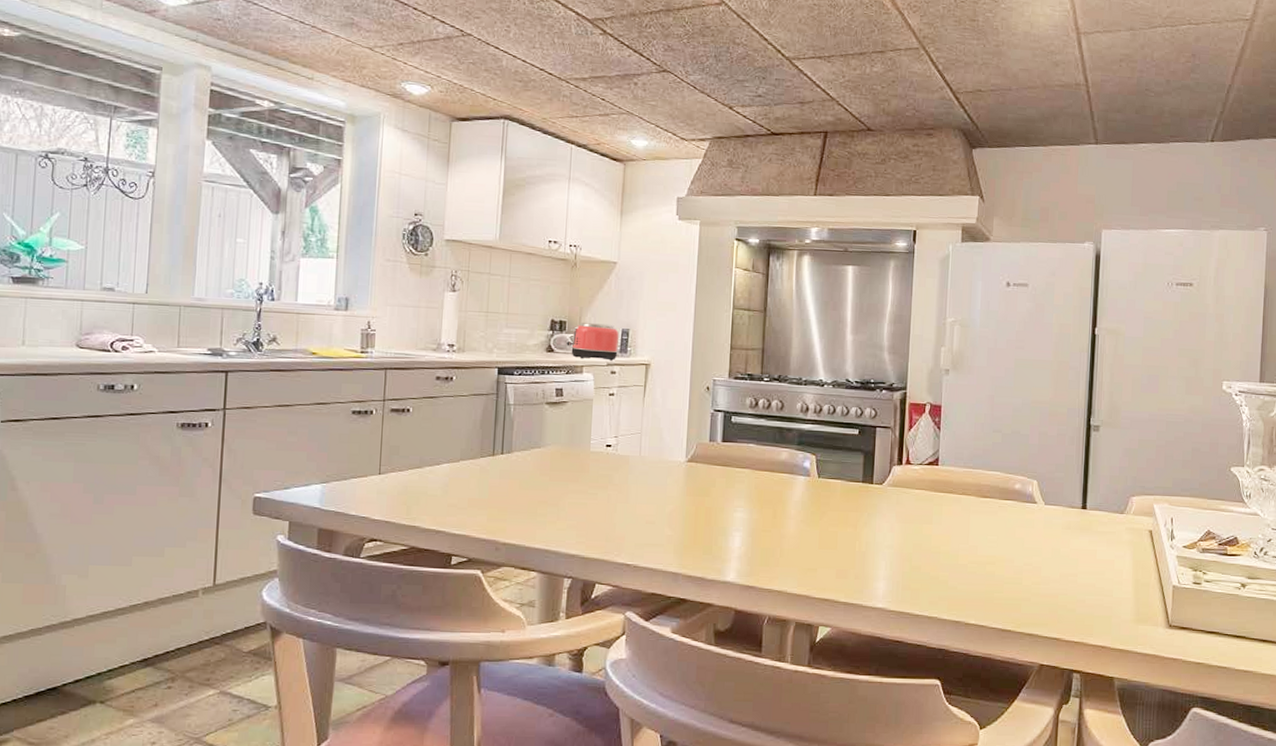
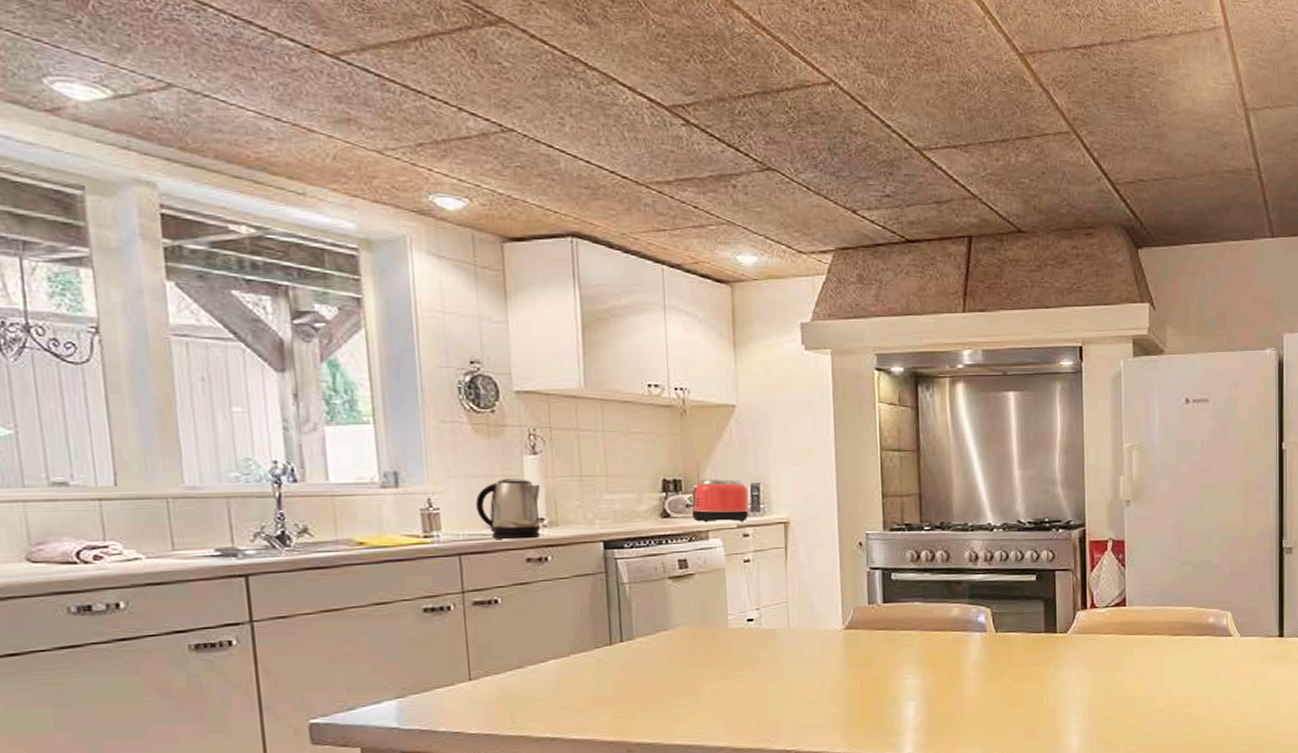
kettle: none [403,310,455,361] -> present [476,478,541,540]

